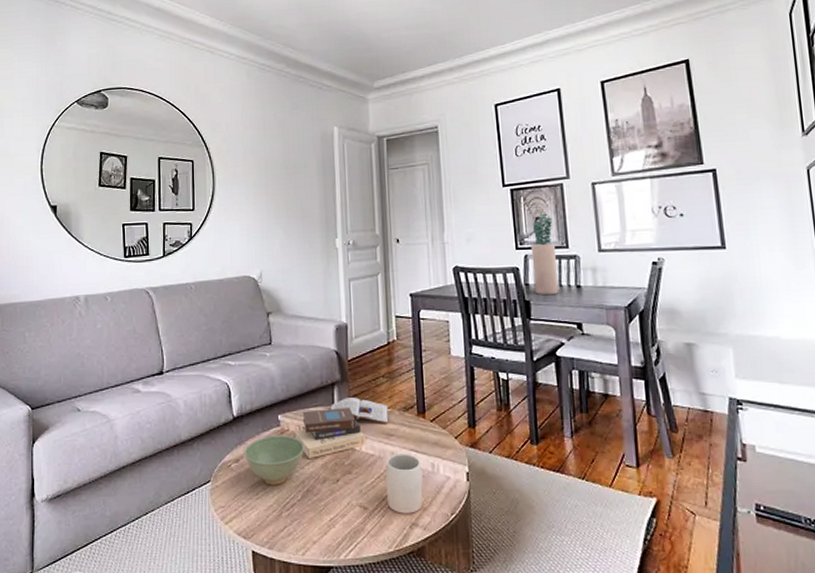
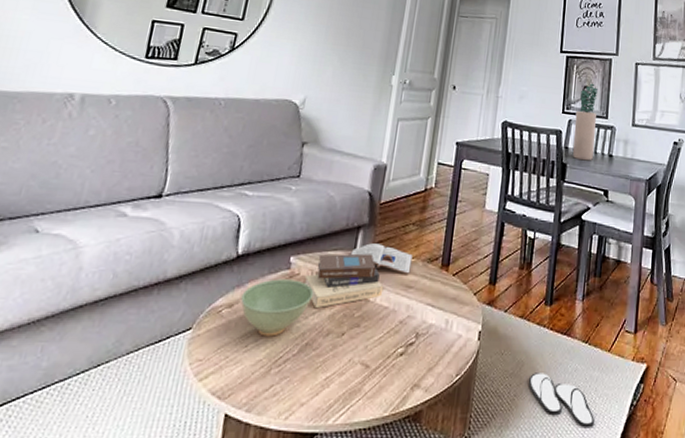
mug: present [385,454,424,514] -> none [391,308,436,374]
slippers: none [527,510,605,561] -> present [529,373,594,427]

